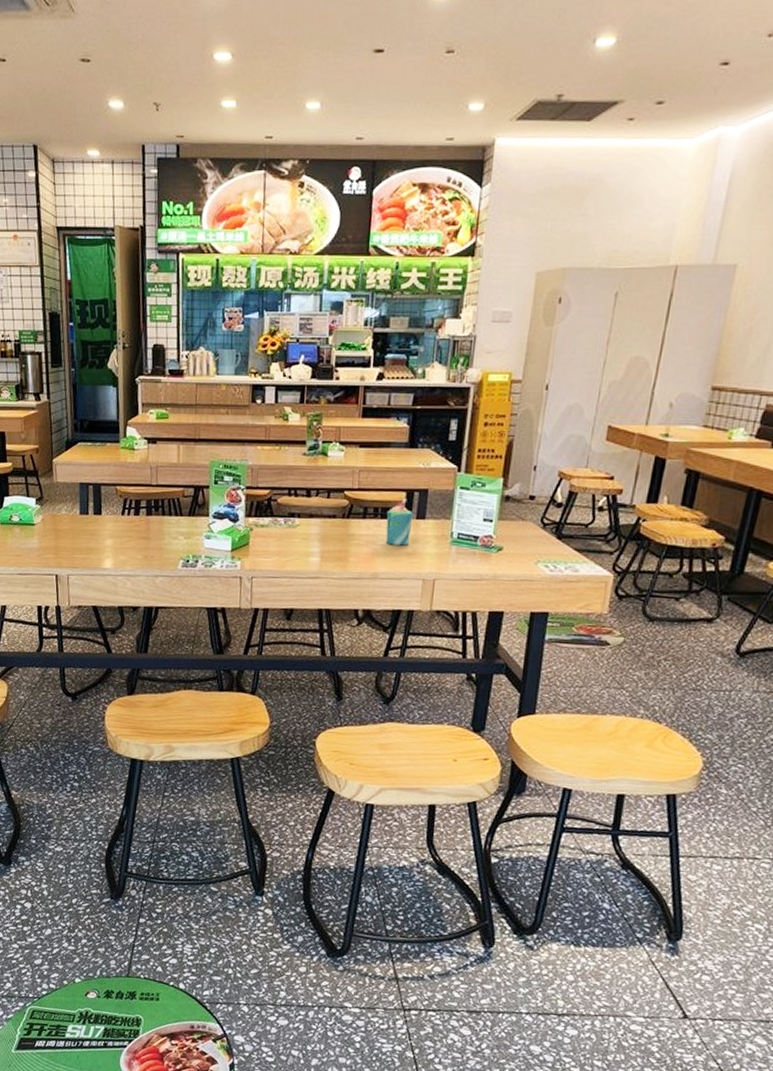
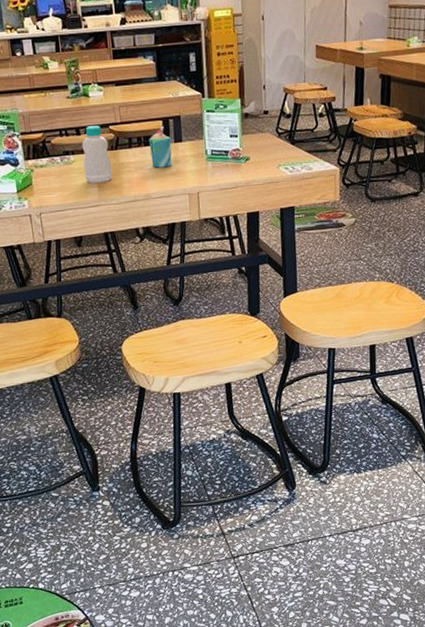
bottle: none [307,488,341,554] -> present [81,125,113,184]

